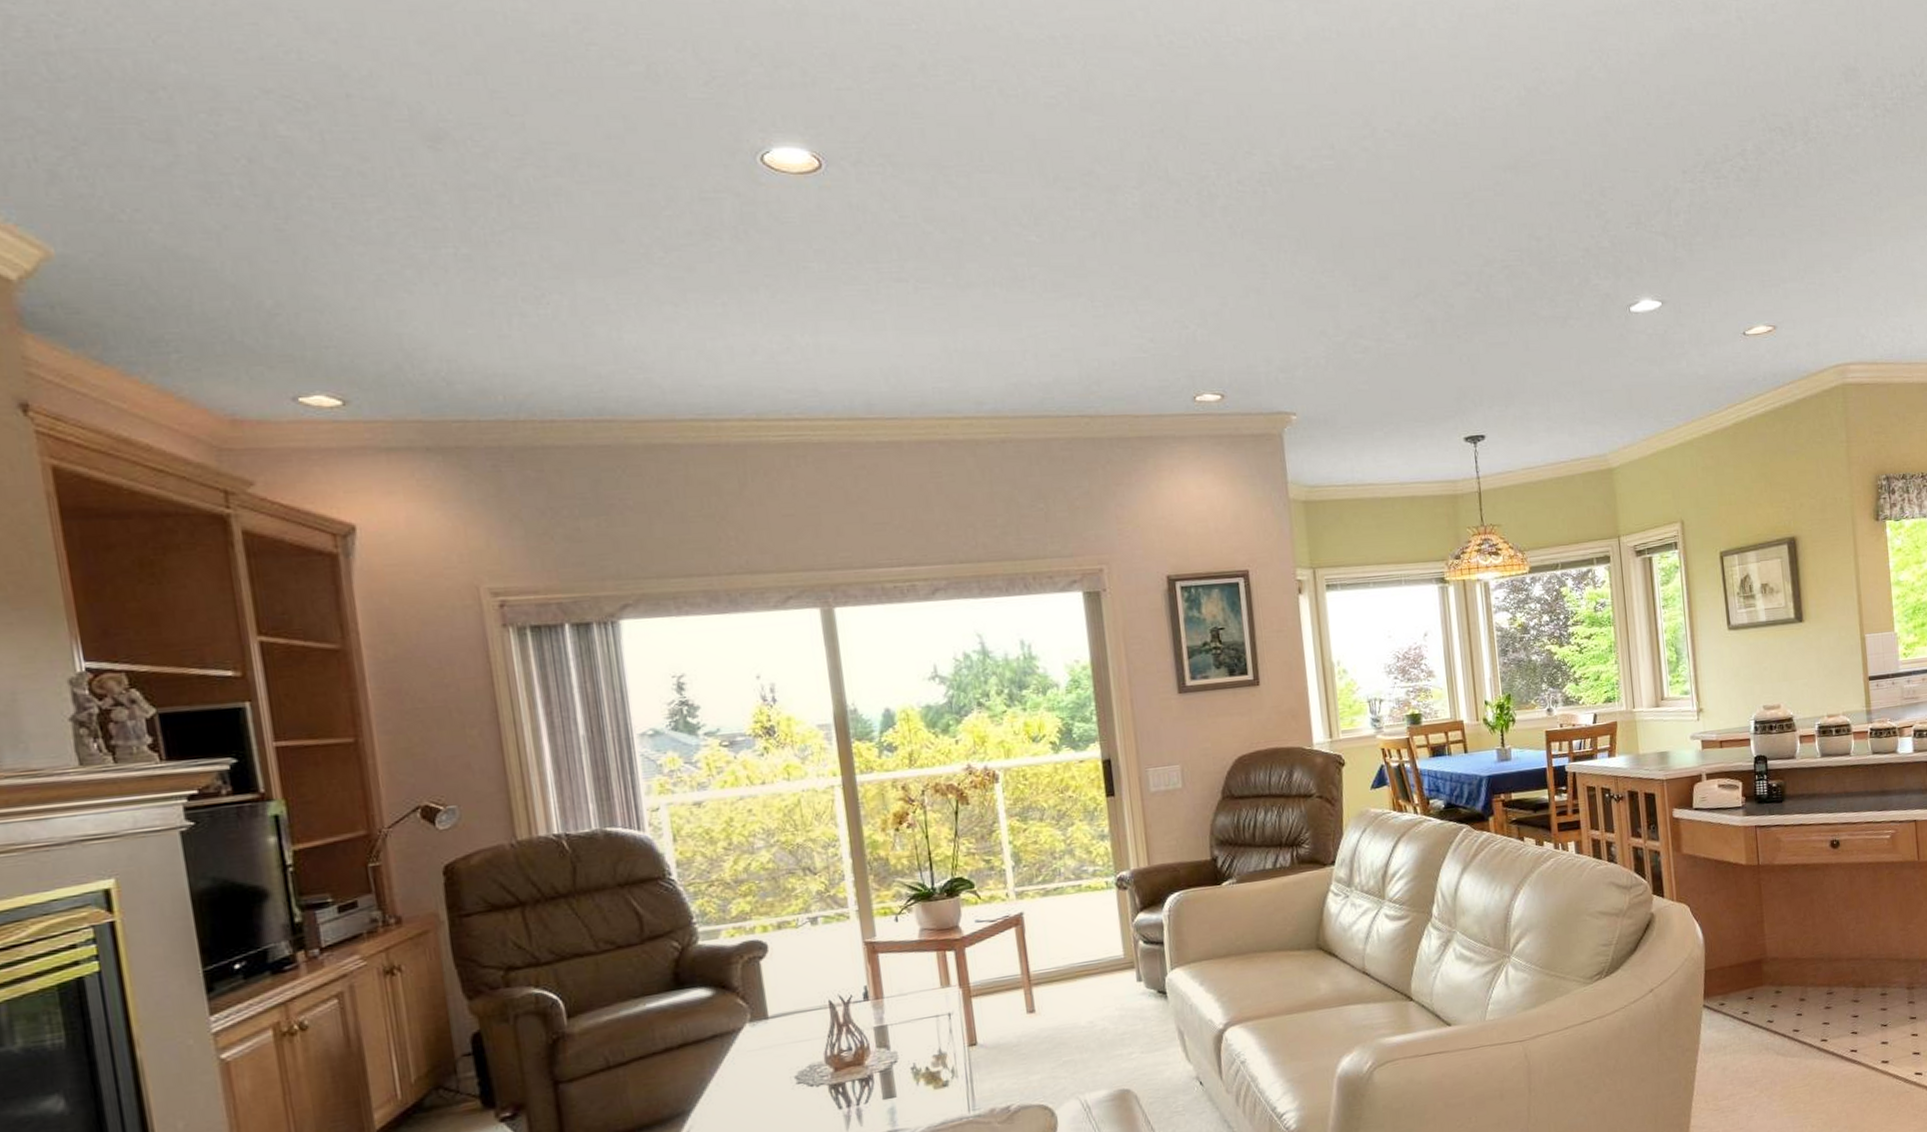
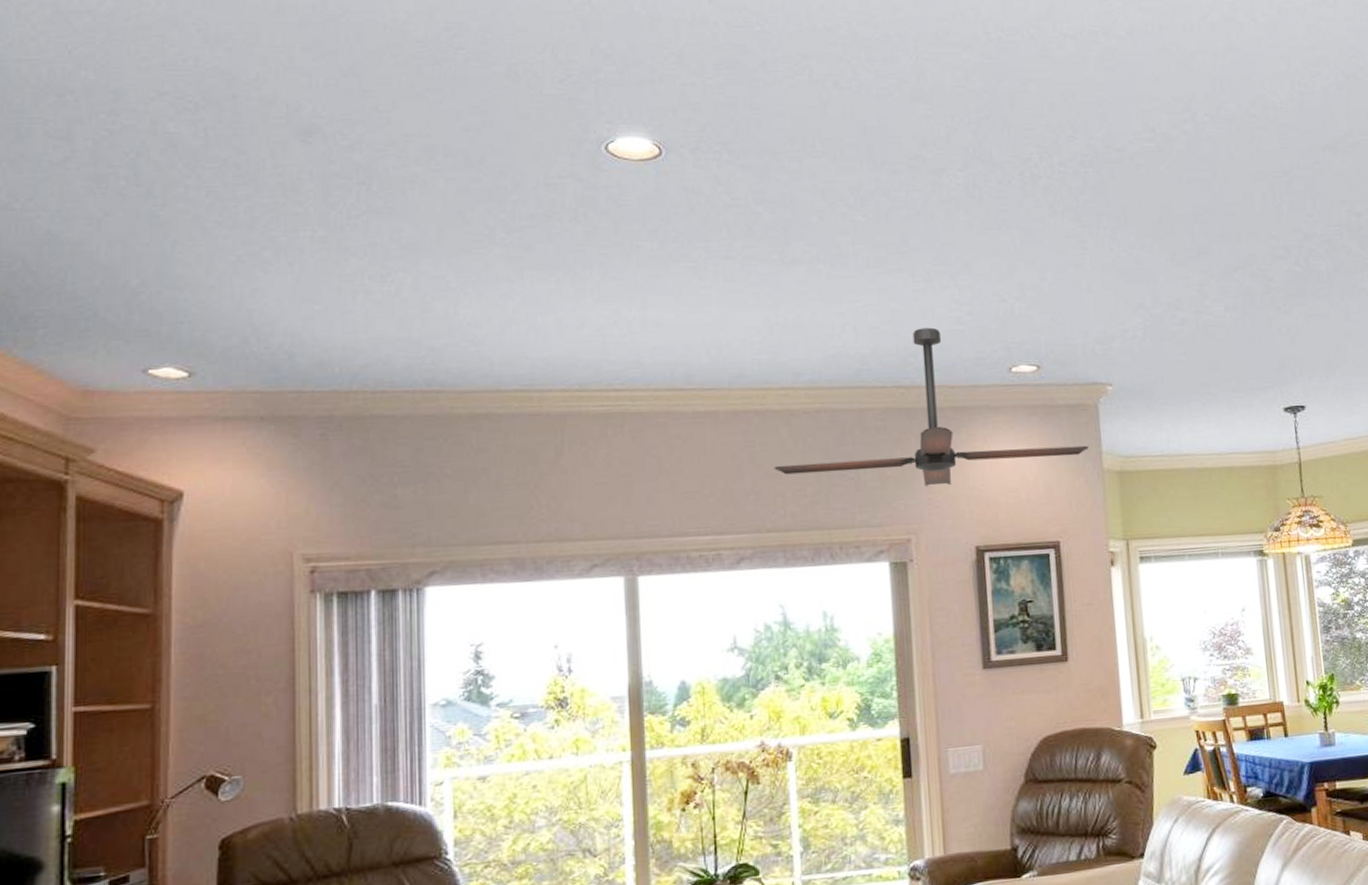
ceiling fan: none [962,355,1274,517] -> present [774,327,1088,486]

